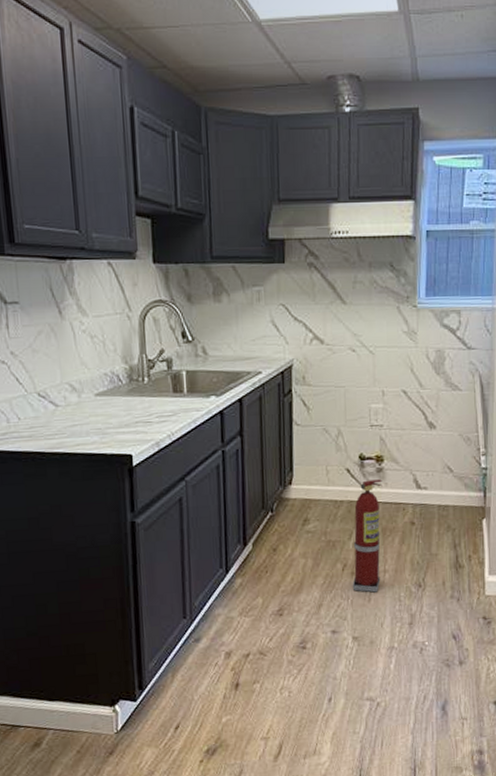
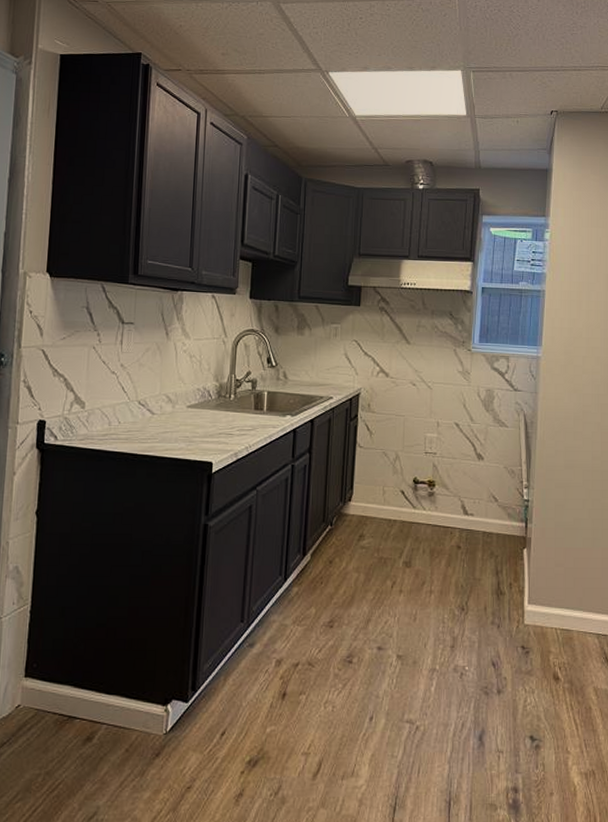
fire extinguisher: present [352,479,383,593] -> none [399,503,433,612]

